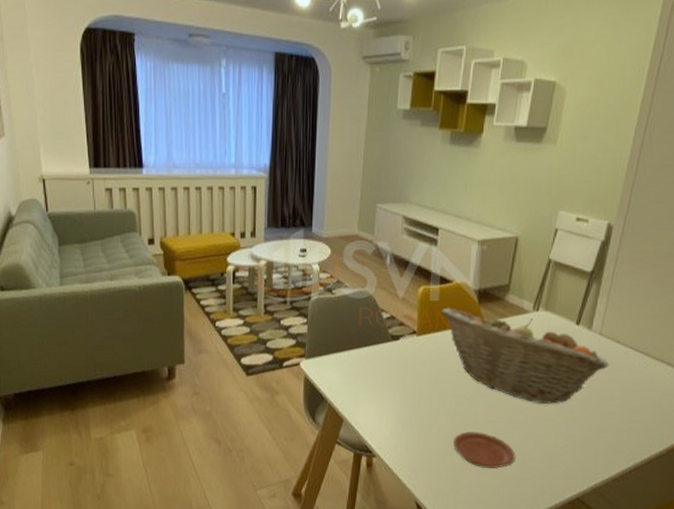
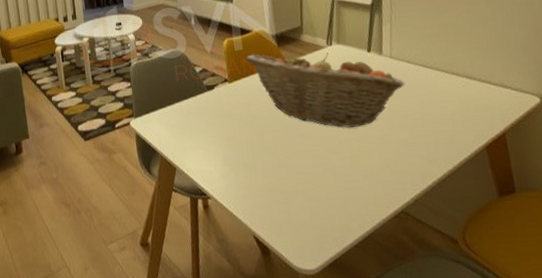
plate: present [453,431,516,469] -> none [278,162,338,195]

